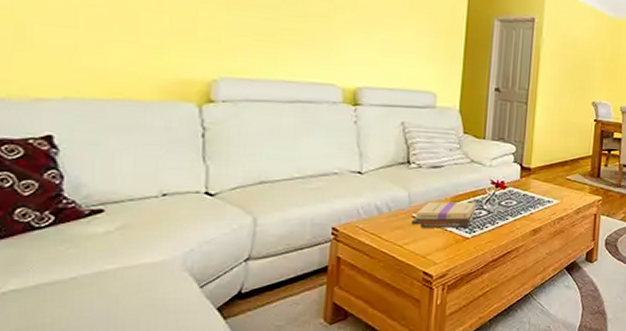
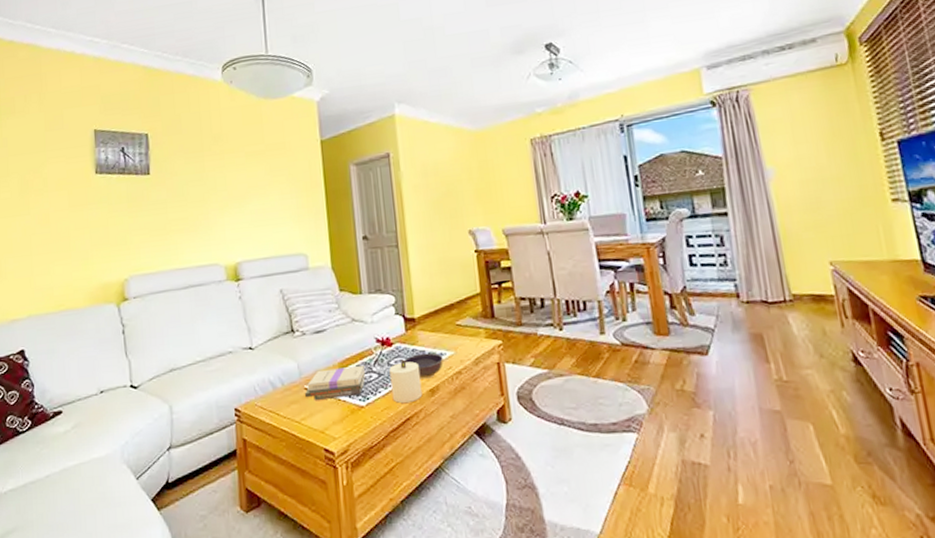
candle: none [497,202,528,239] -> present [389,359,423,404]
bowl: none [515,198,549,221] -> present [405,352,443,379]

